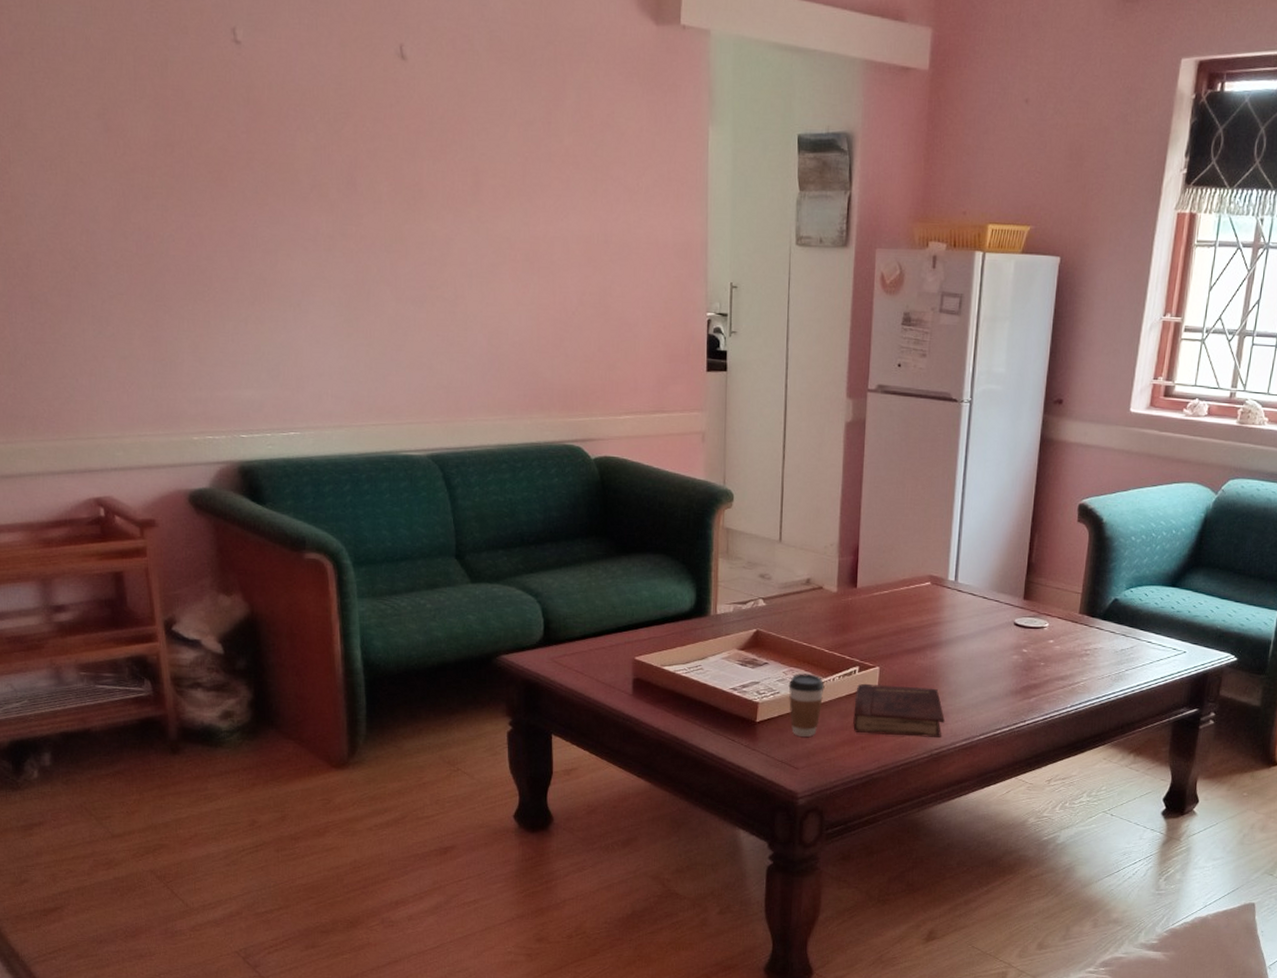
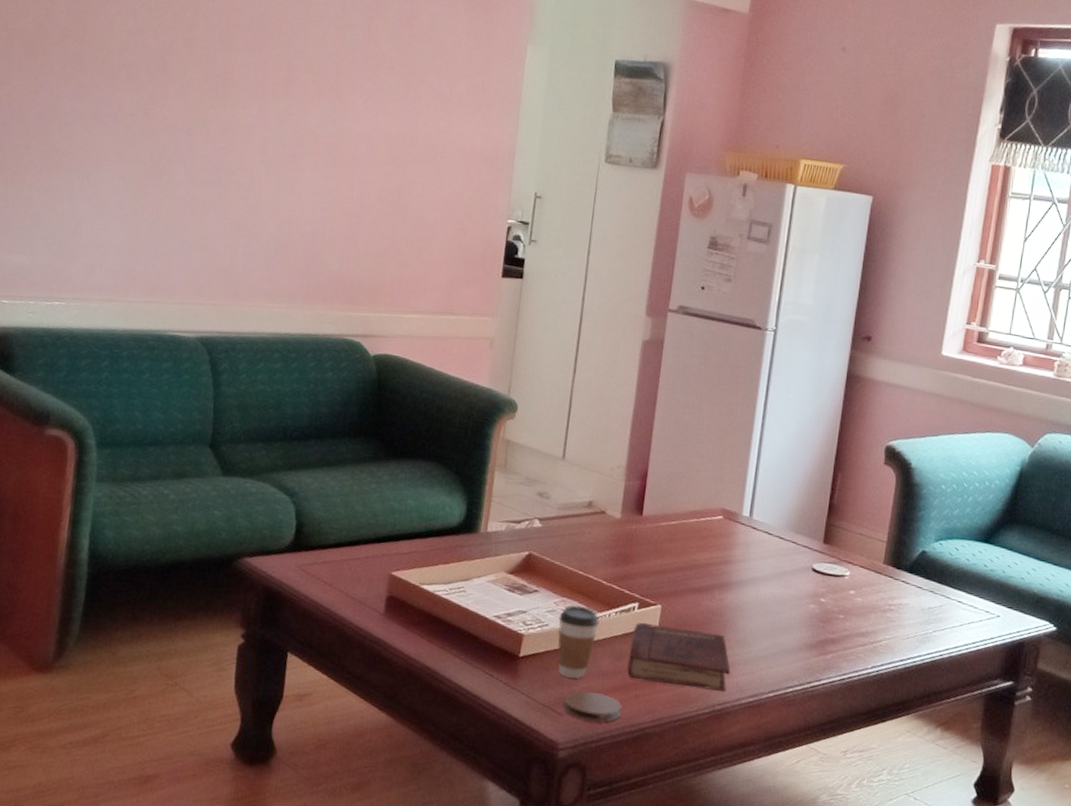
coaster: none [799,747,850,772] -> present [563,691,622,722]

